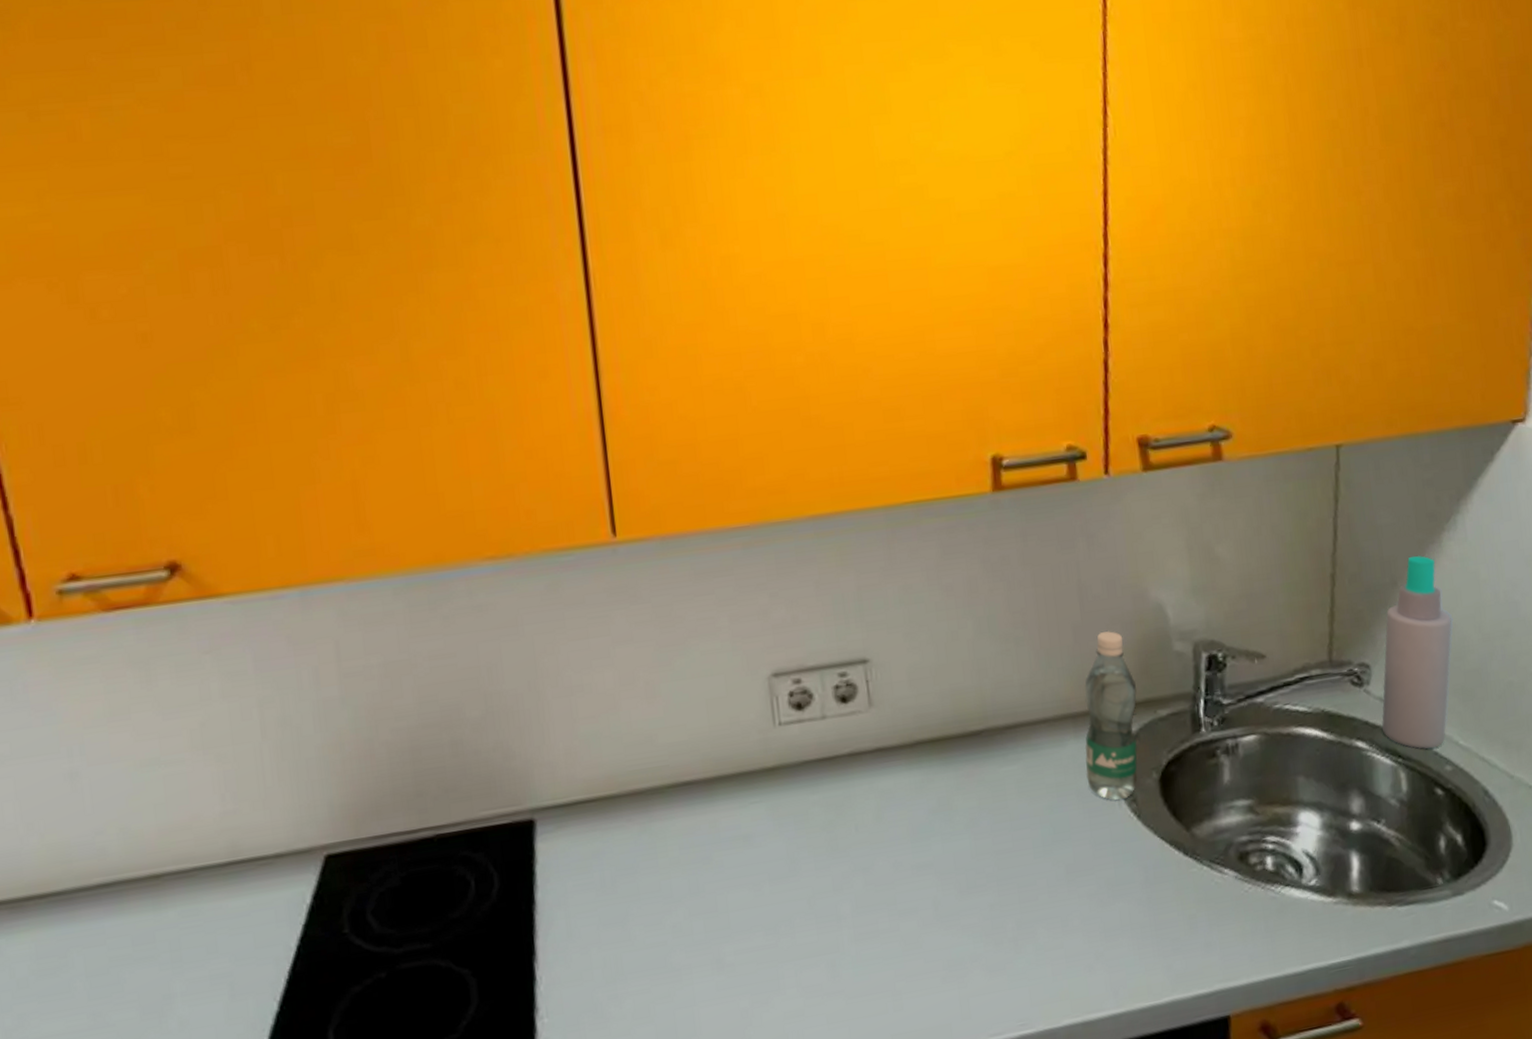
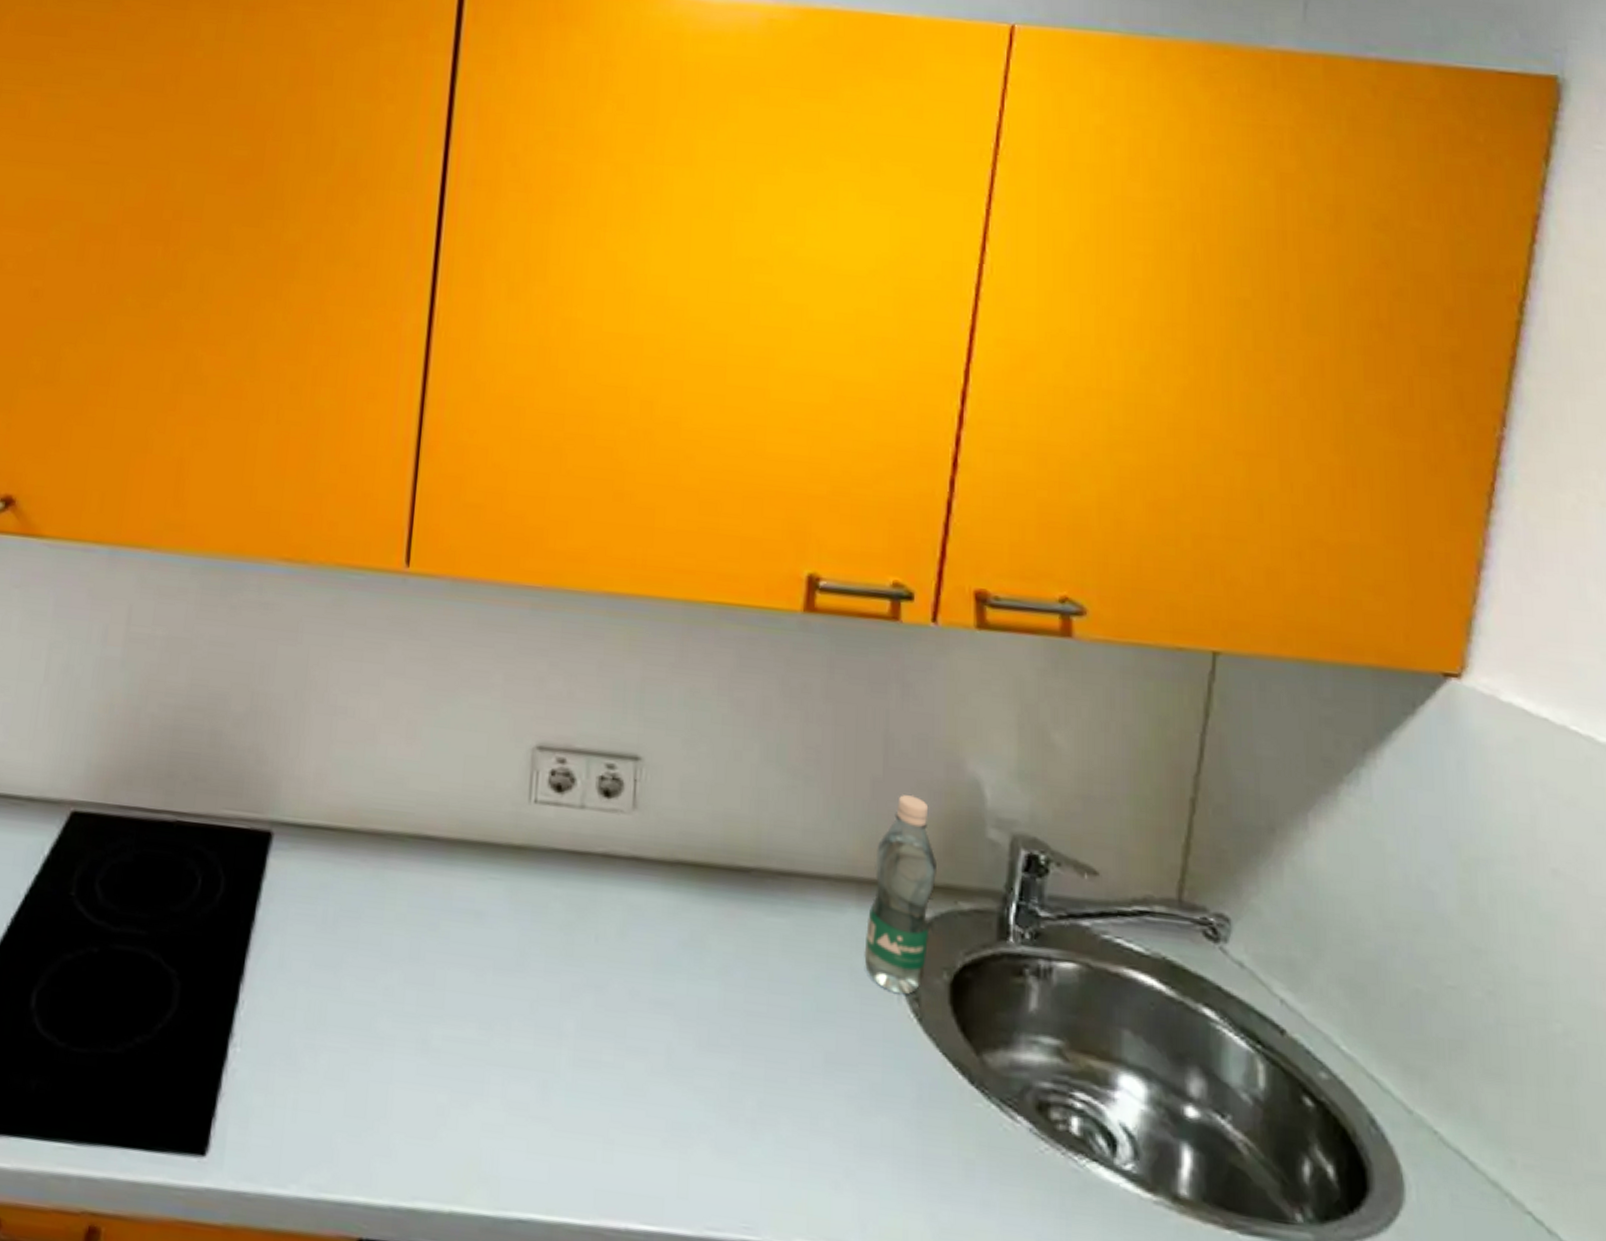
spray bottle: present [1381,555,1452,750] -> none [1238,802,1343,1045]

